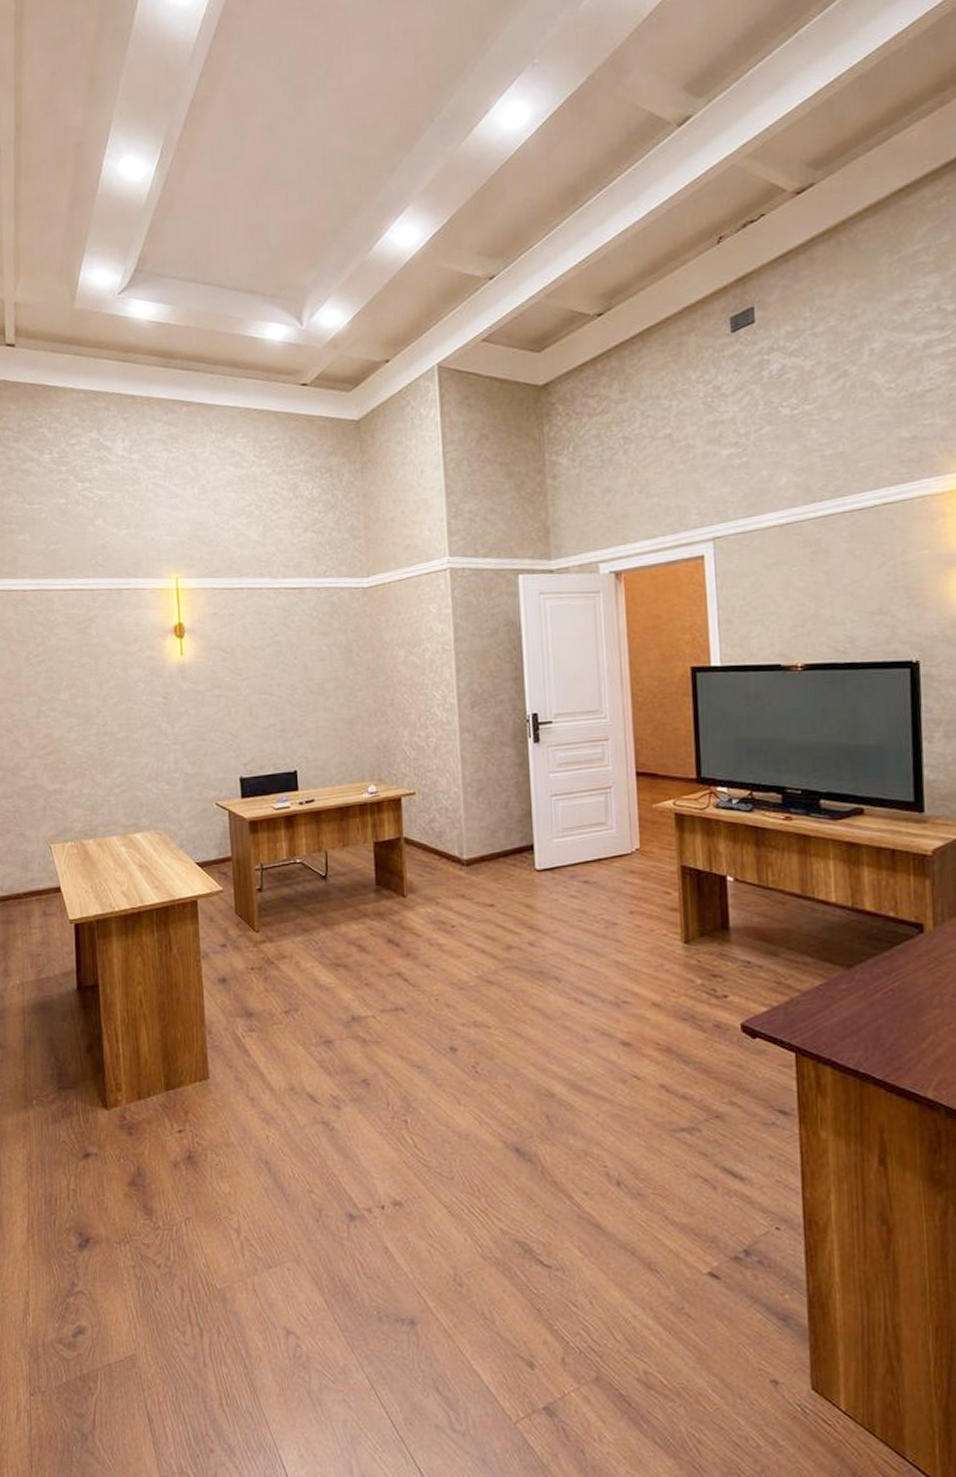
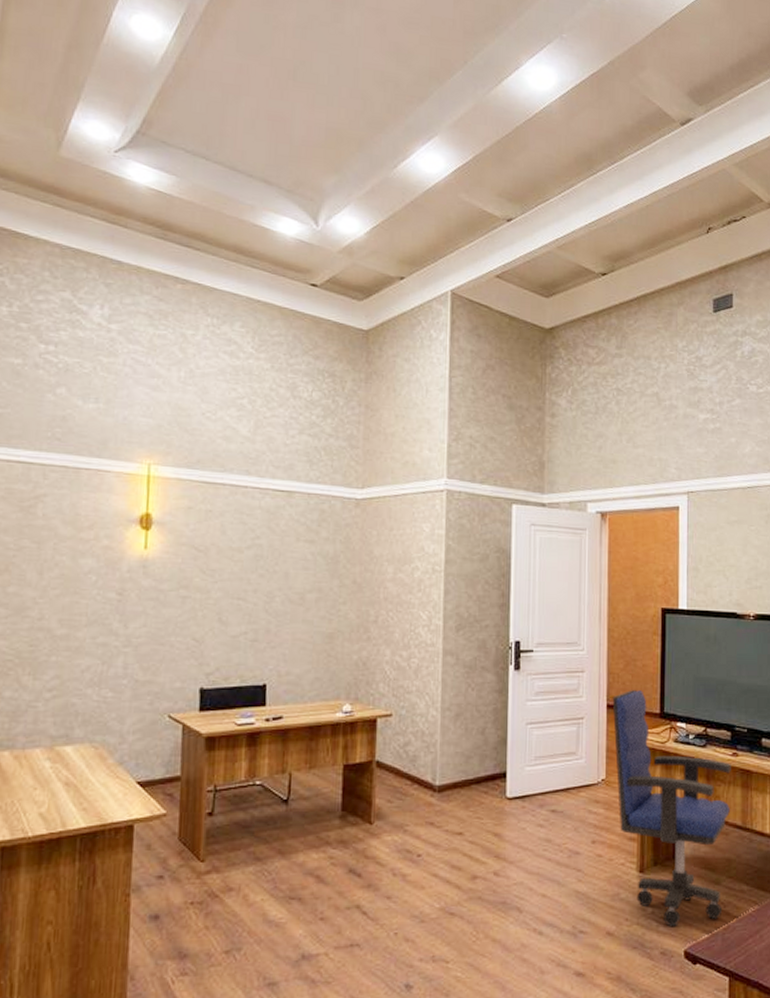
office chair: none [641,755,786,1000] -> present [612,690,731,927]

